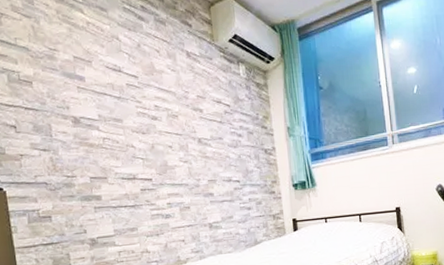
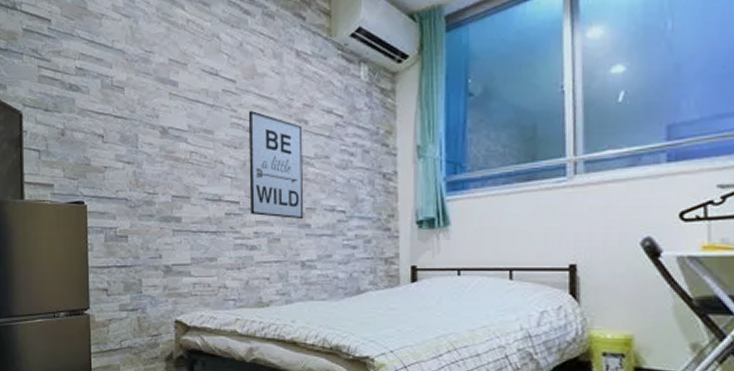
wall art: none [151,102,207,190] -> present [248,111,304,220]

